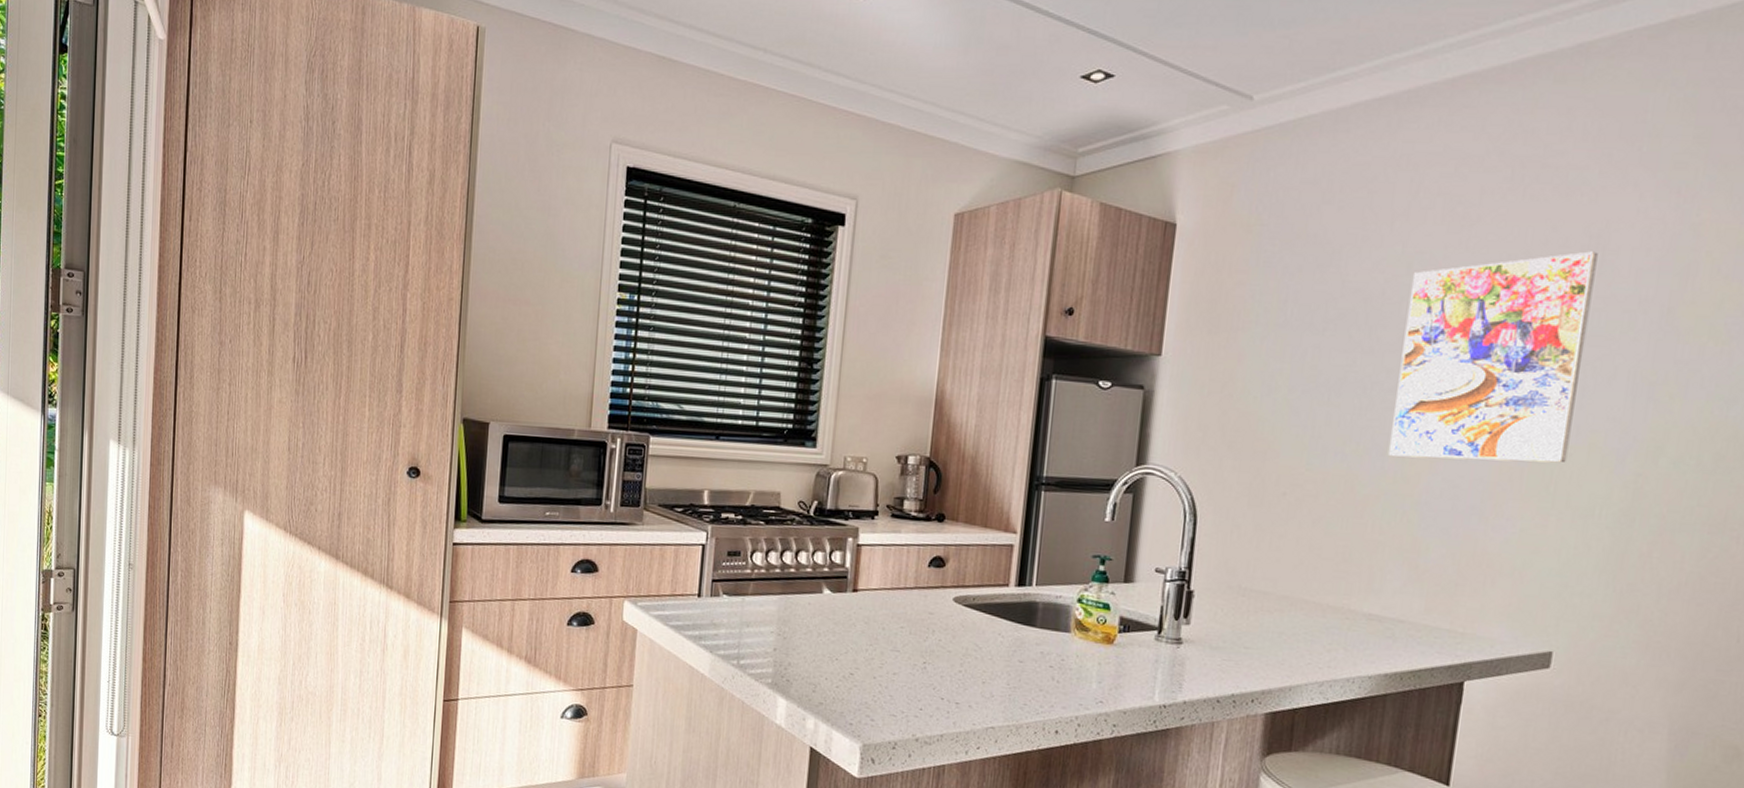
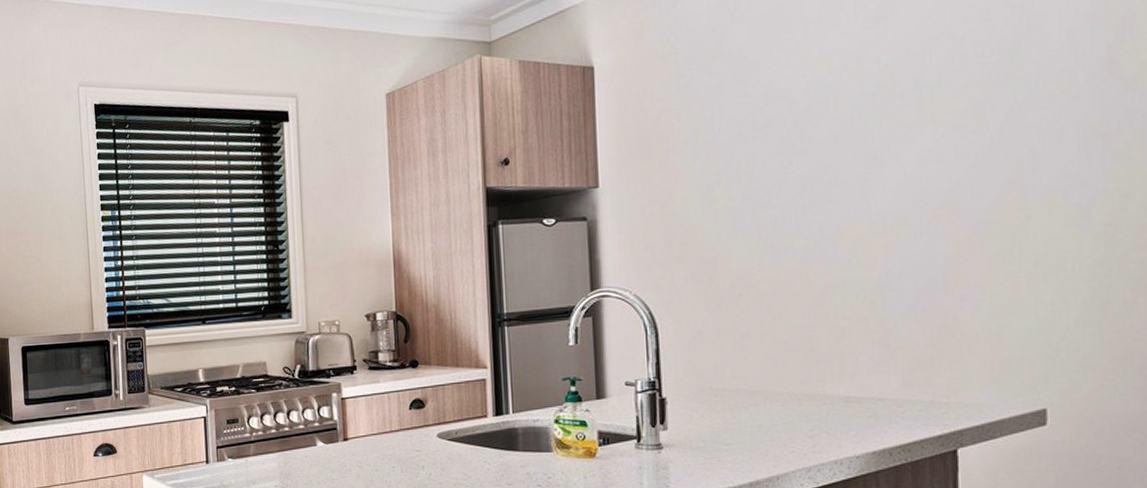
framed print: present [1387,251,1598,463] -> none [834,20,1027,245]

